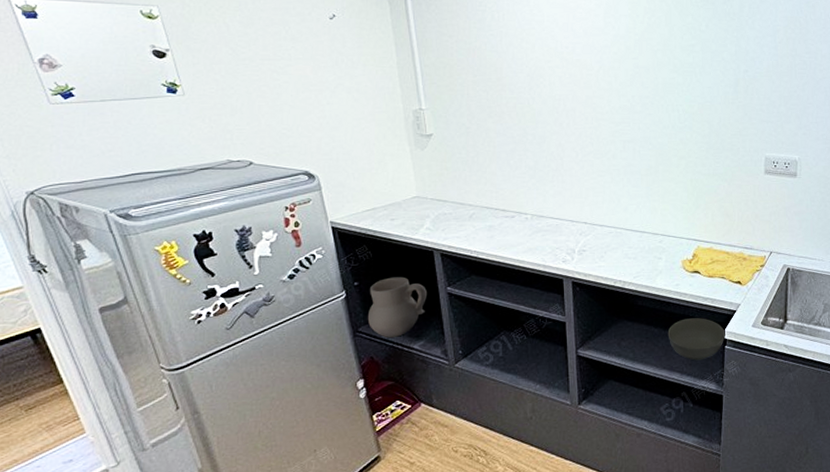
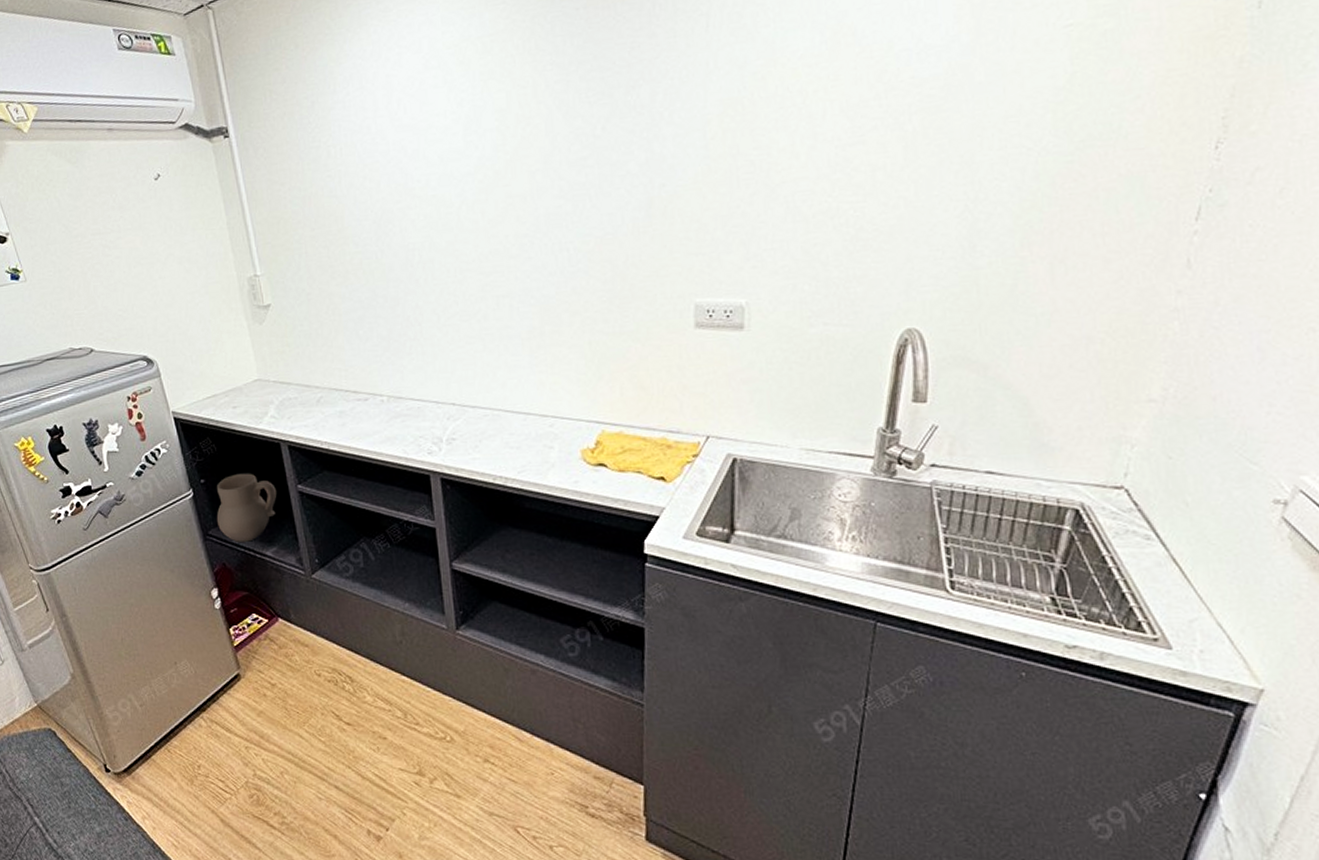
bowl: present [667,318,725,361] -> none [565,525,645,581]

